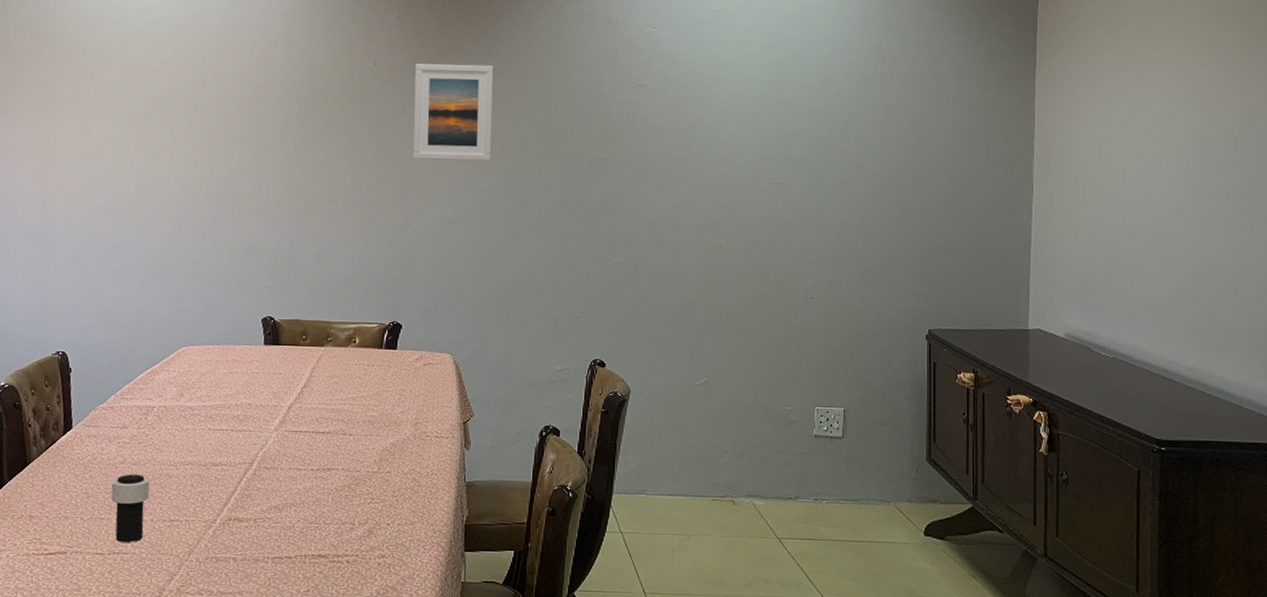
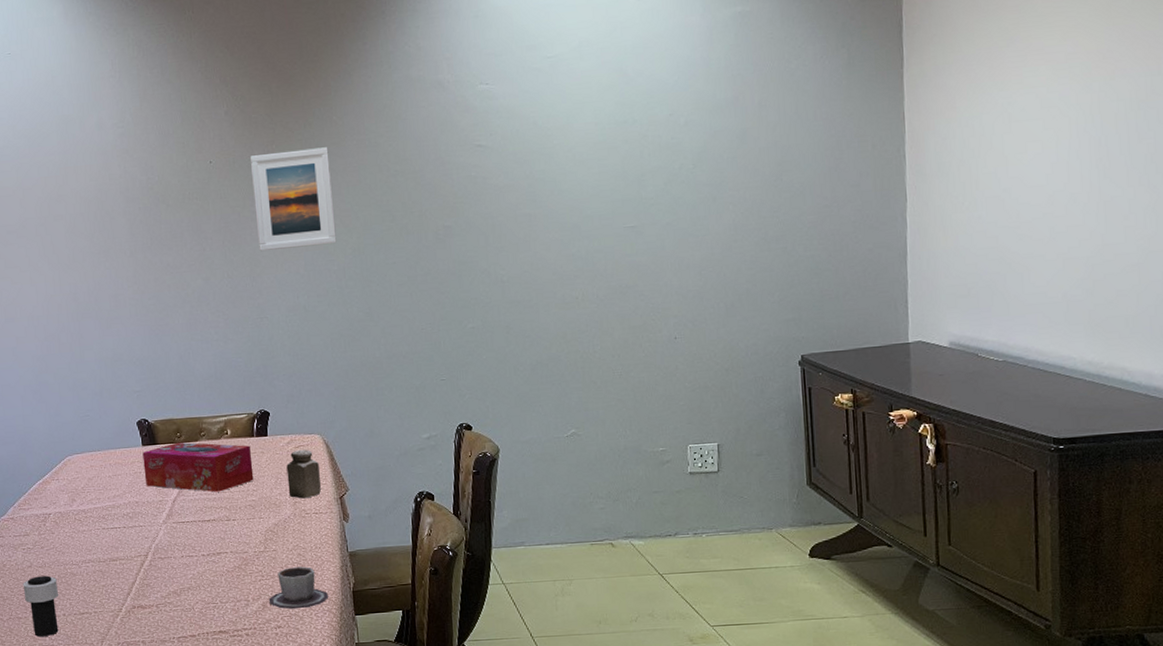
tissue box: none [261,345,378,403] -> present [142,442,254,492]
cup: none [375,492,440,539] -> present [268,567,329,609]
salt shaker: none [411,368,446,420] -> present [286,450,321,499]

